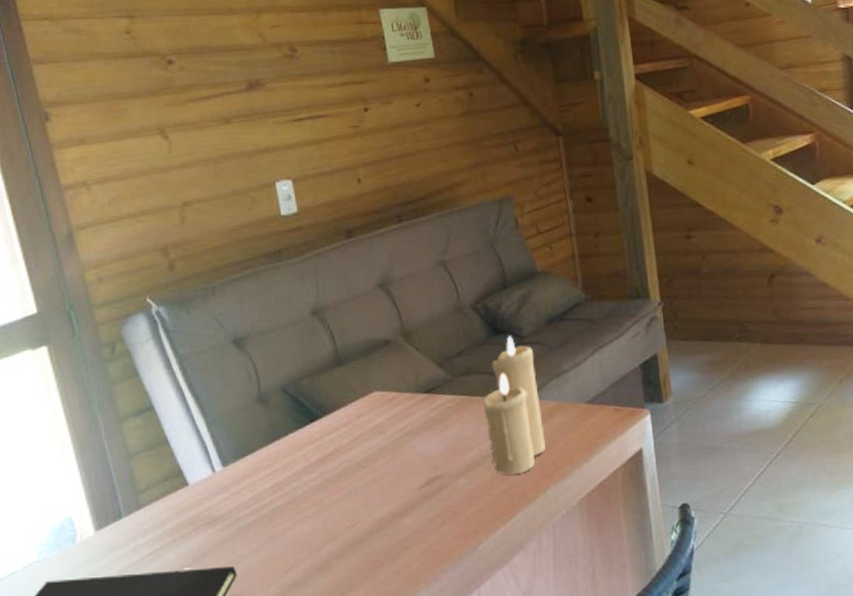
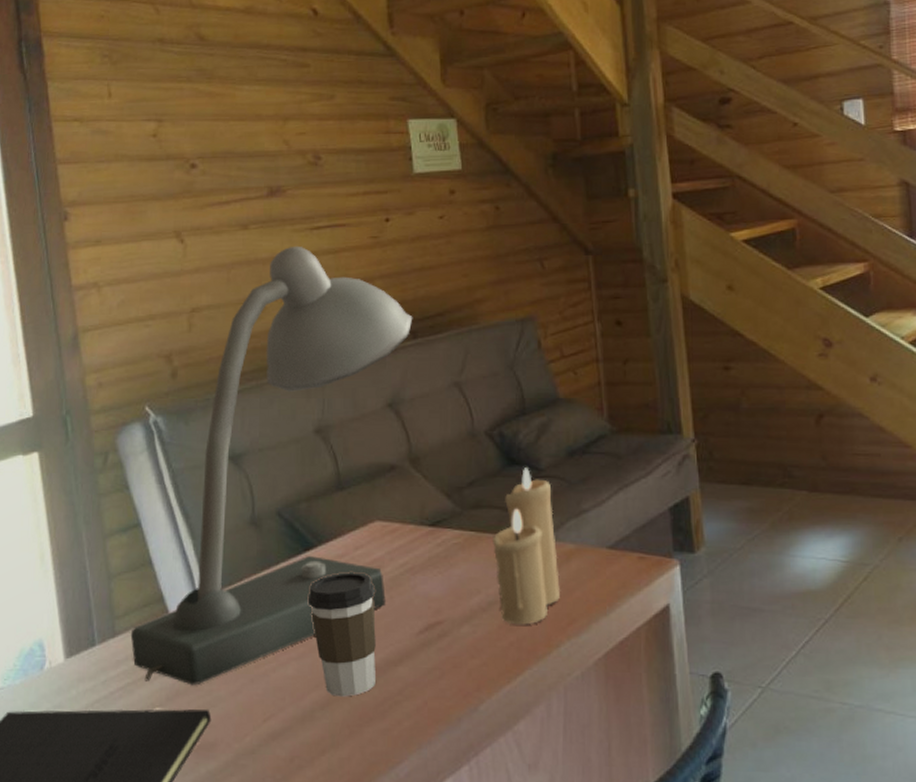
desk lamp: none [154,137,397,547] -> present [130,245,413,686]
coffee cup: none [316,438,384,547] -> present [307,572,376,697]

